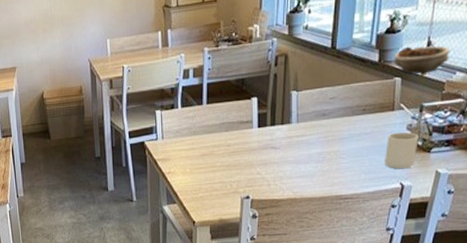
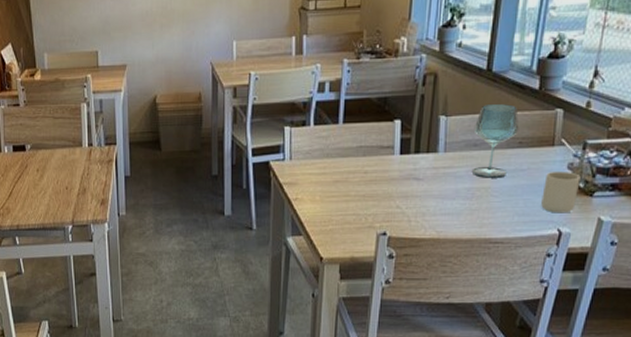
wine glass: none [322,77,362,143] -> present [473,104,519,178]
succulent planter: present [394,45,451,74] -> none [556,74,620,106]

